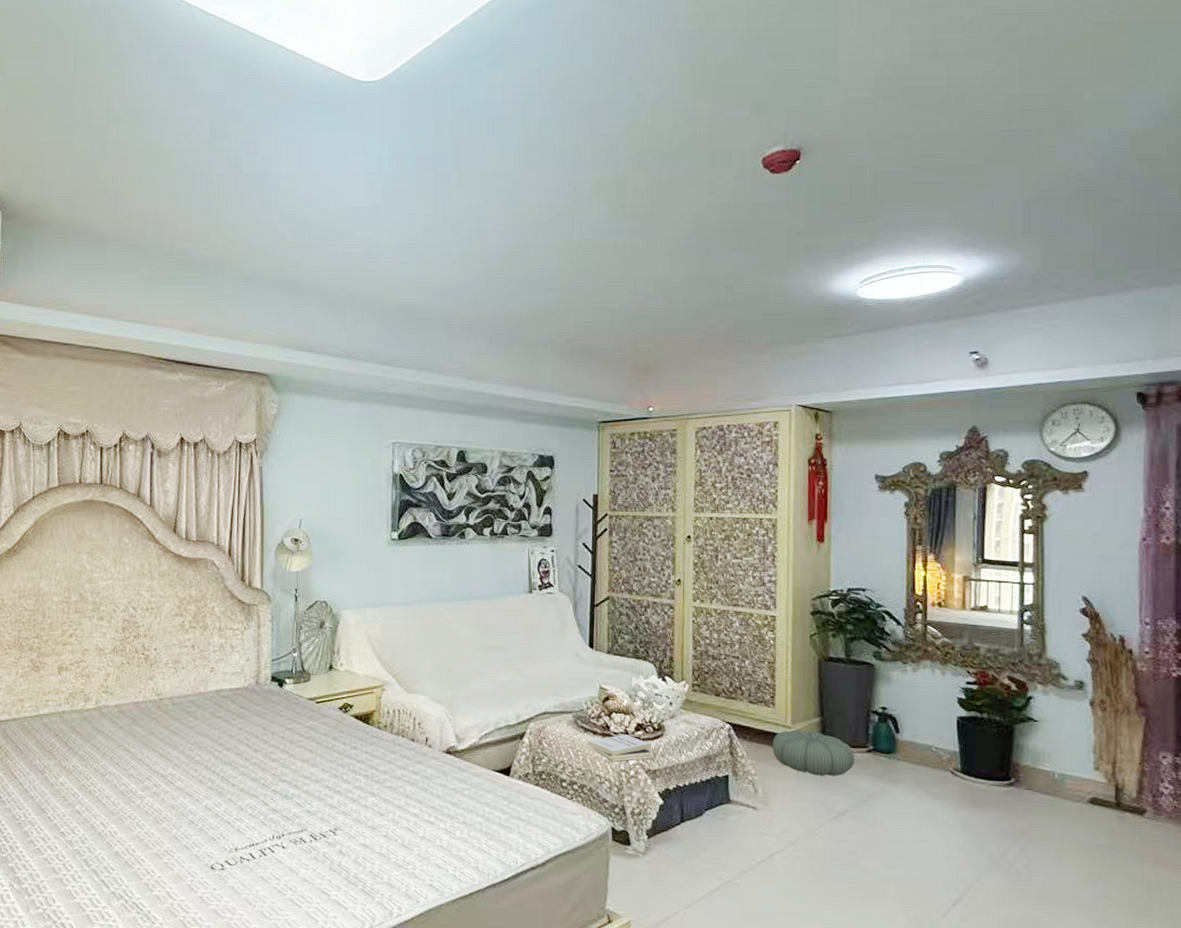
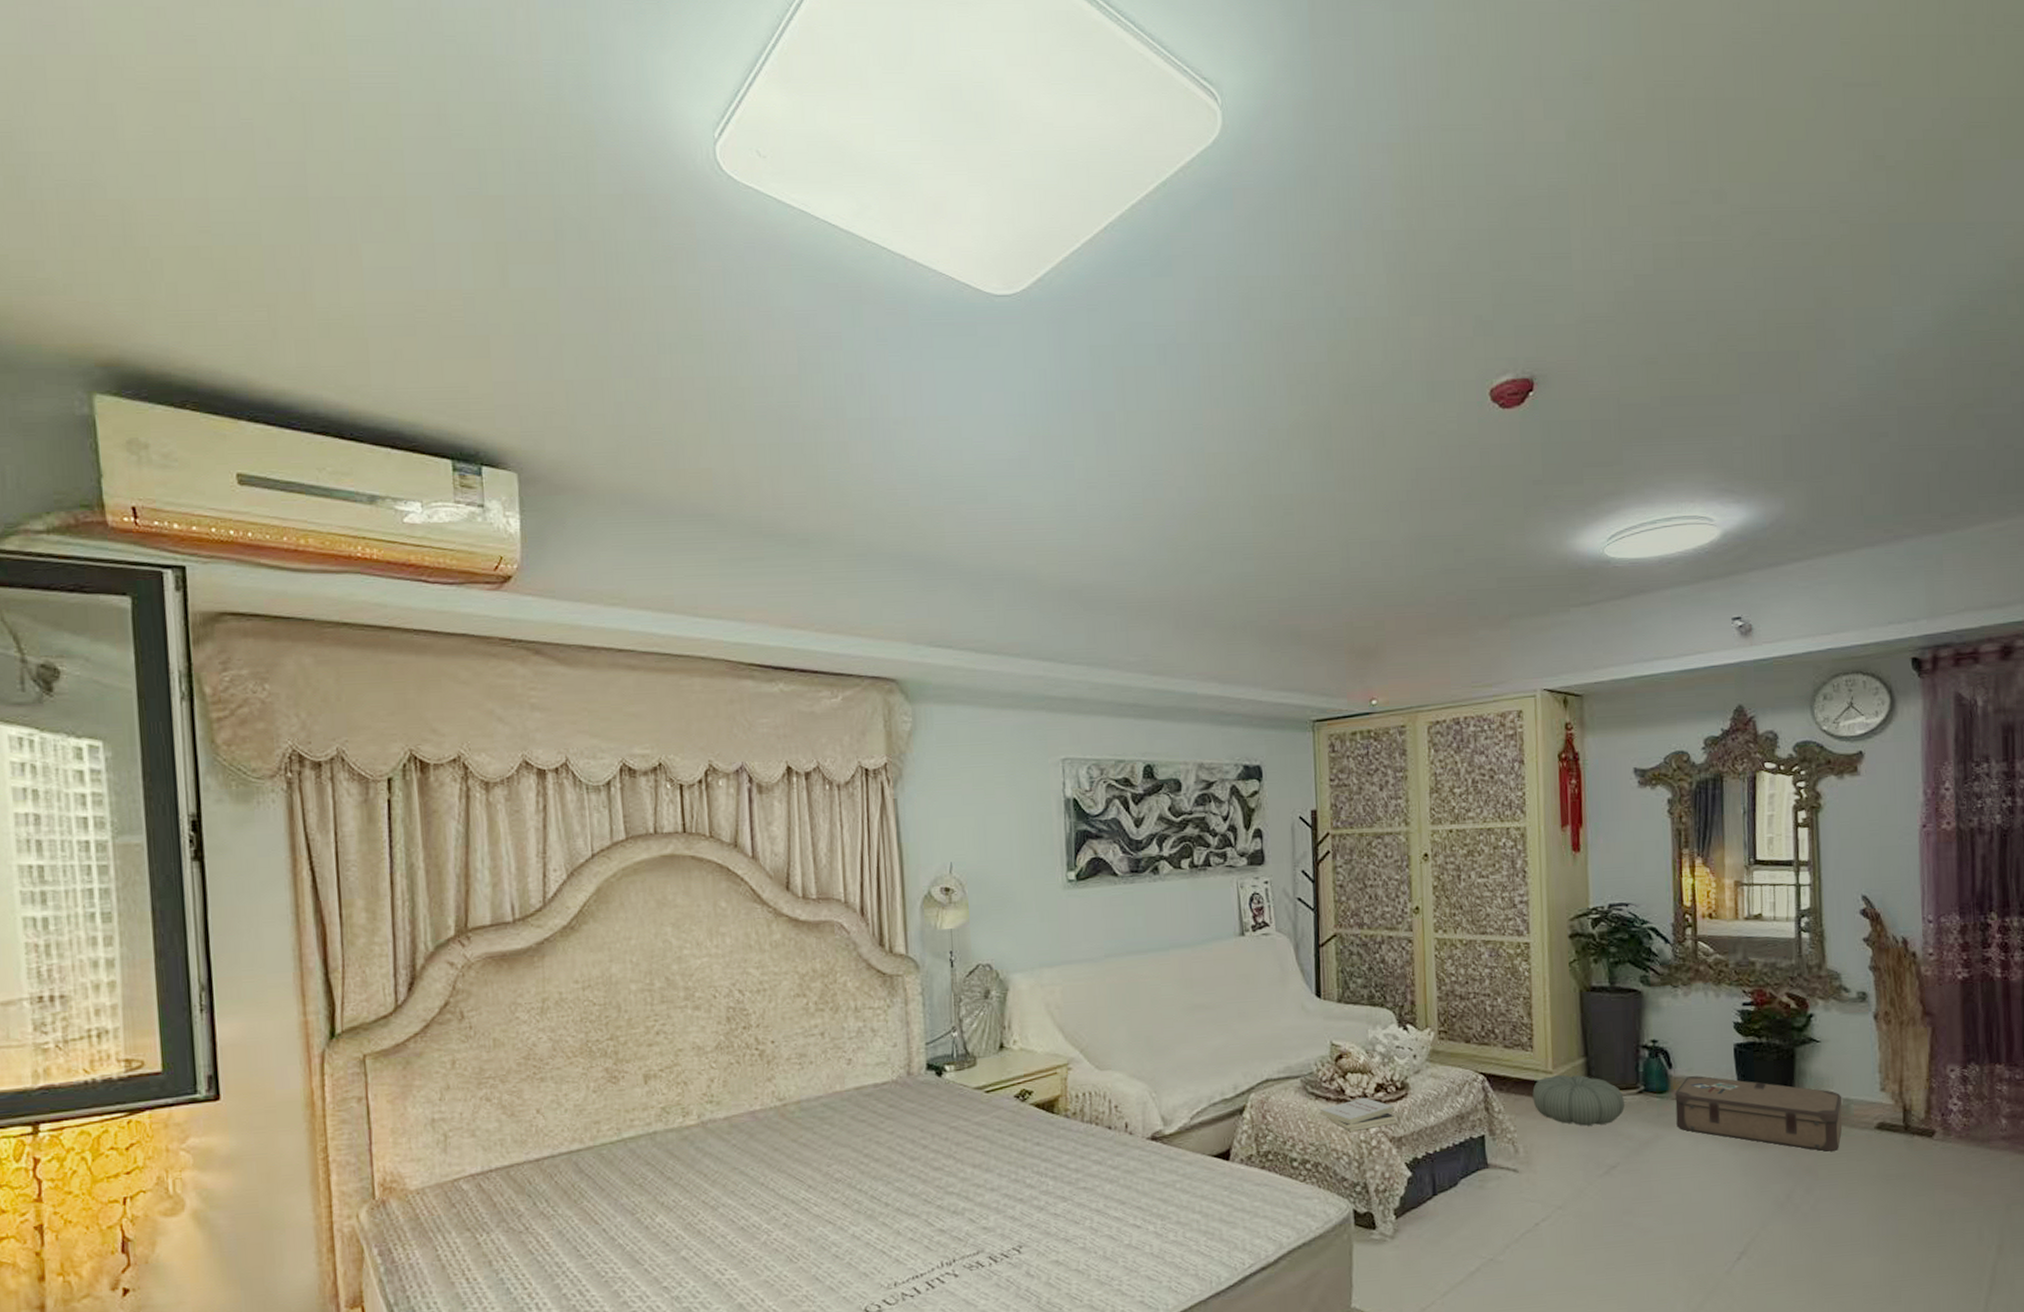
suitcase: none [901,741,1057,819] -> present [1675,1075,1842,1152]

